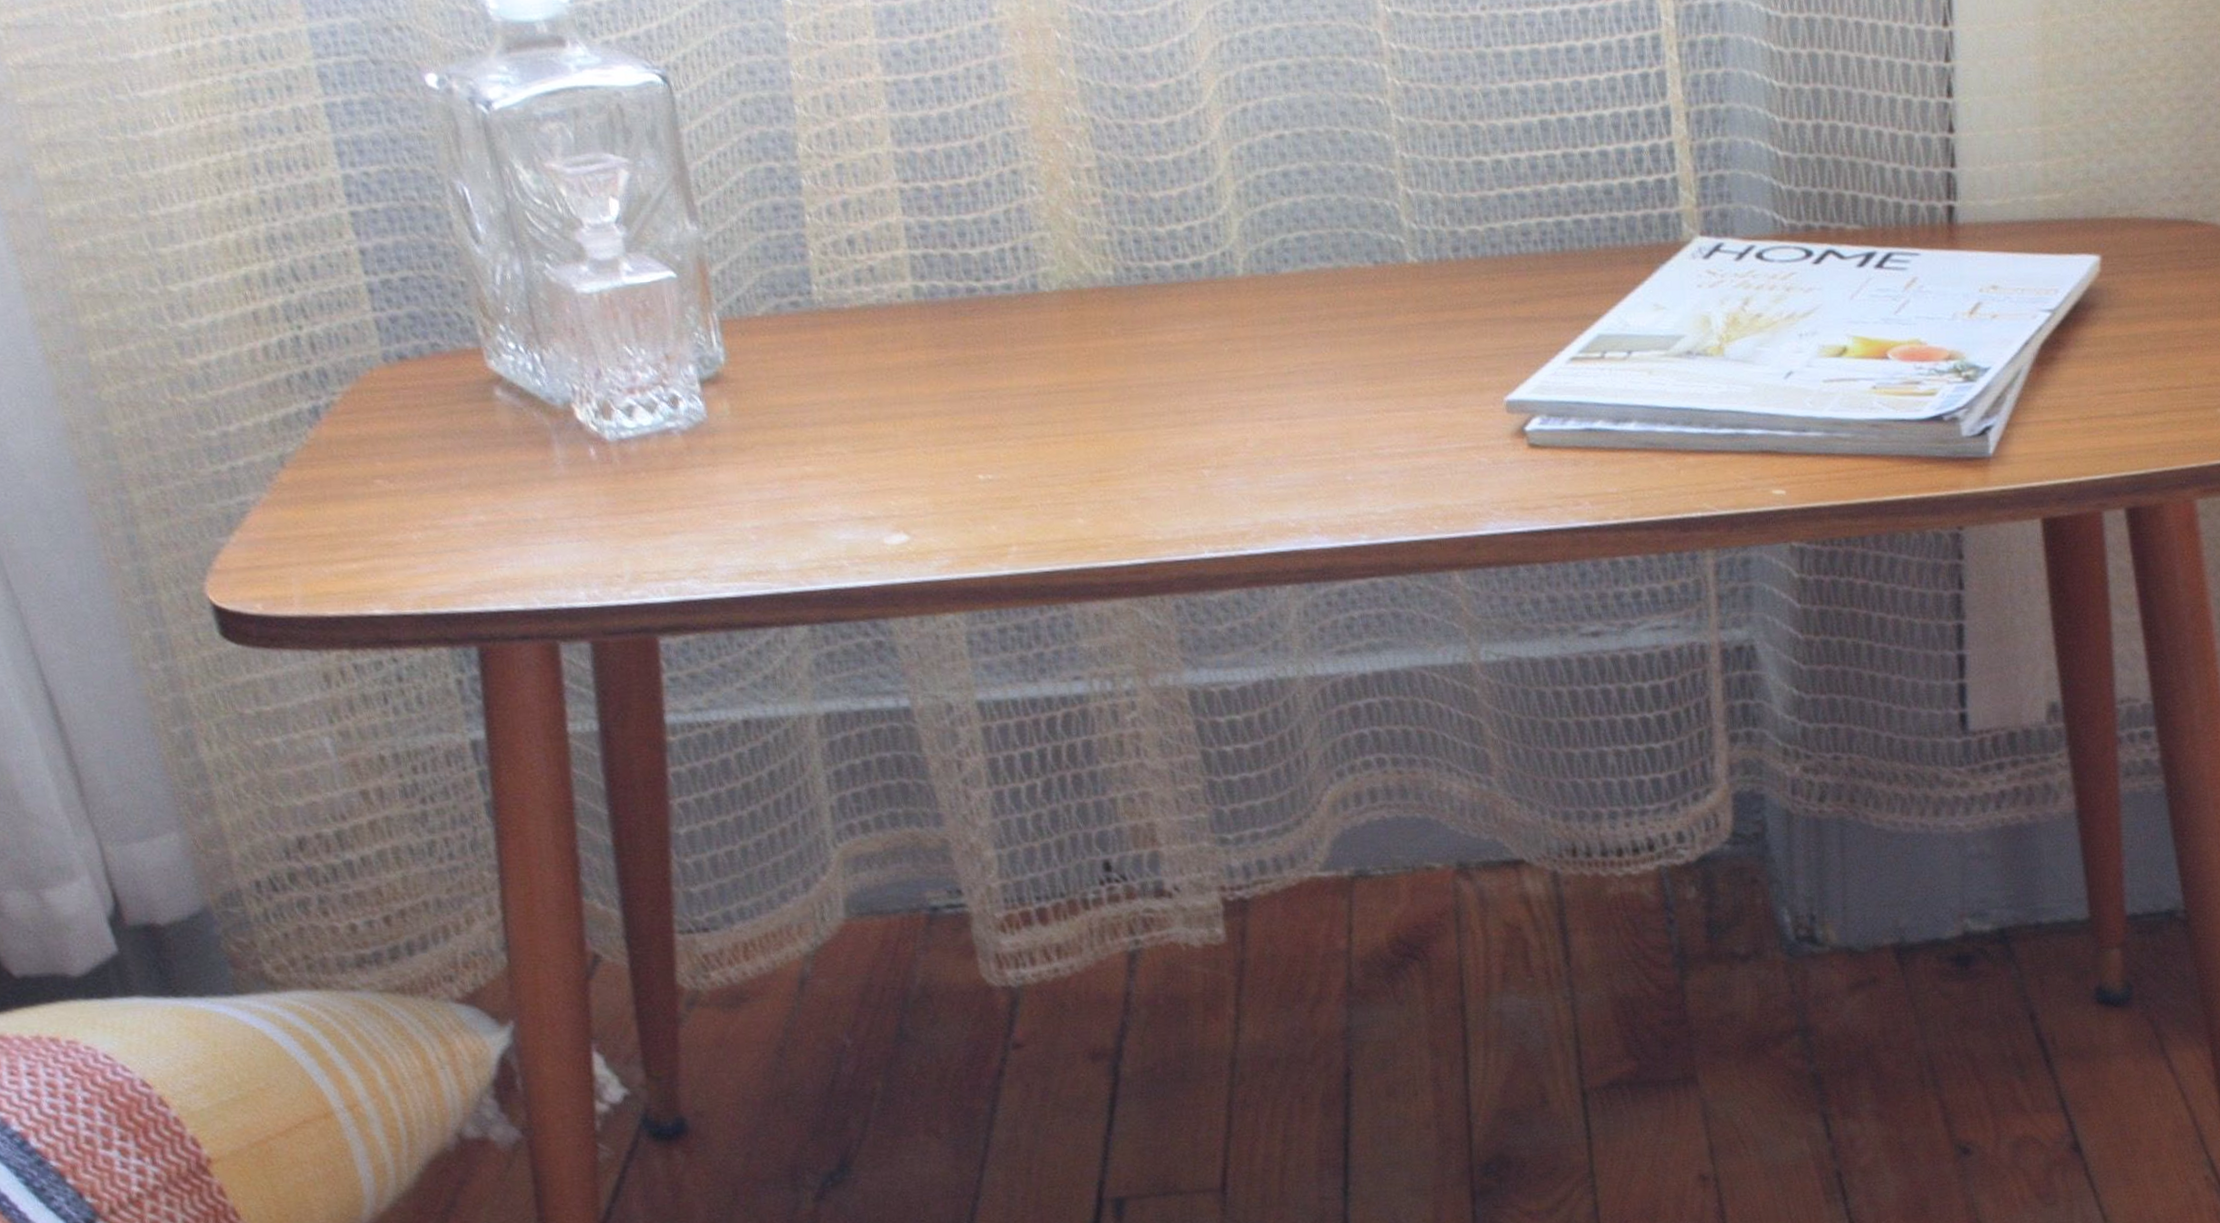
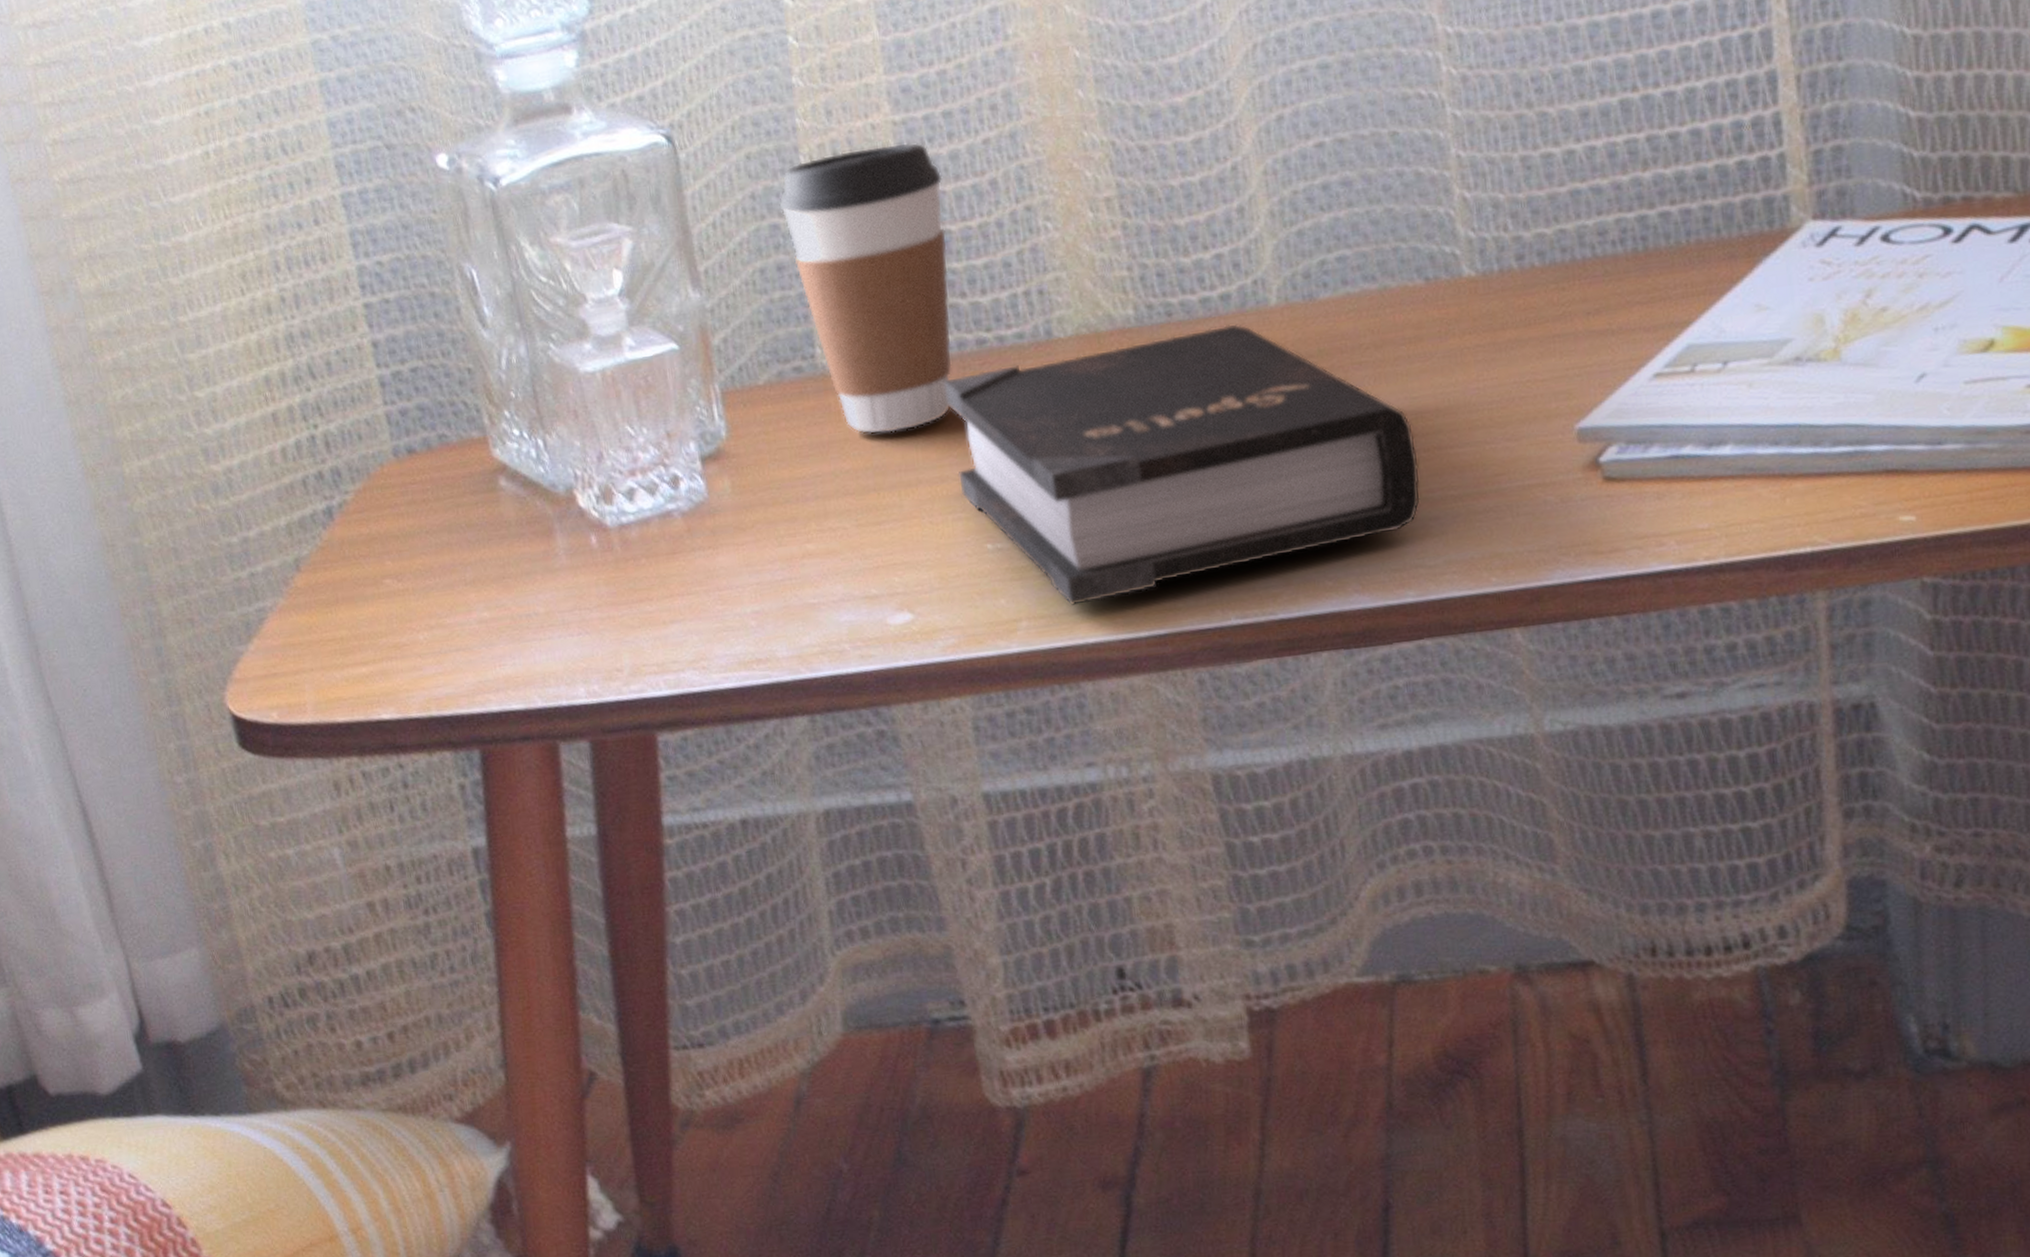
coffee cup: none [774,102,944,368] -> present [779,143,952,434]
hardback book: none [936,290,1371,535] -> present [944,324,1420,607]

